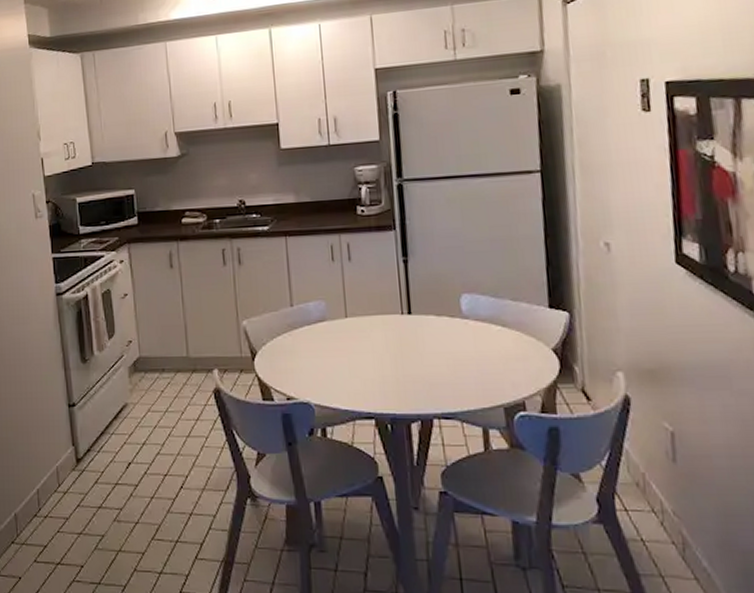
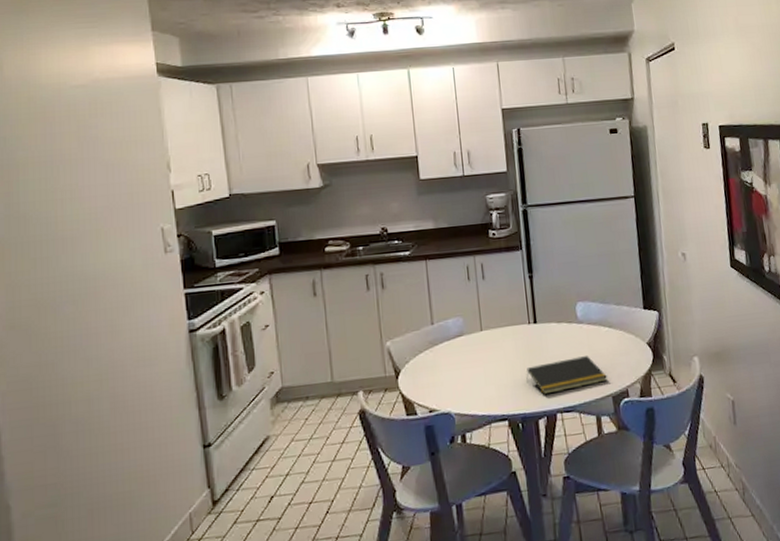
notepad: none [397,357,498,396] -> present [526,356,607,395]

